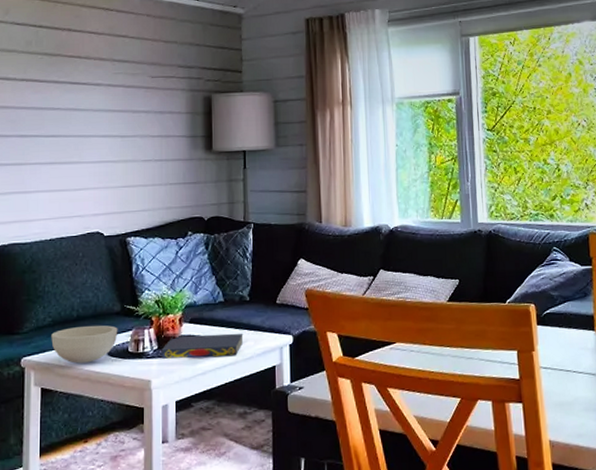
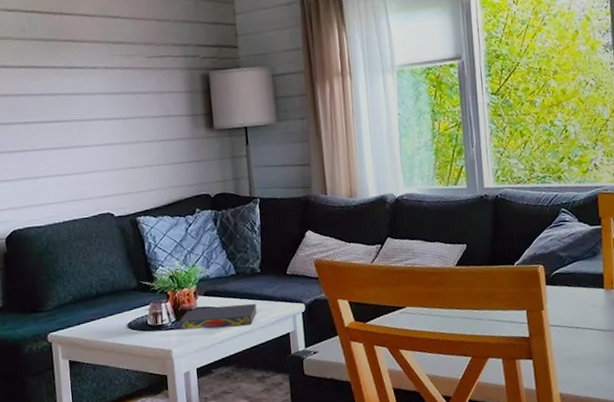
bowl: present [51,325,118,364] -> none [73,301,137,337]

